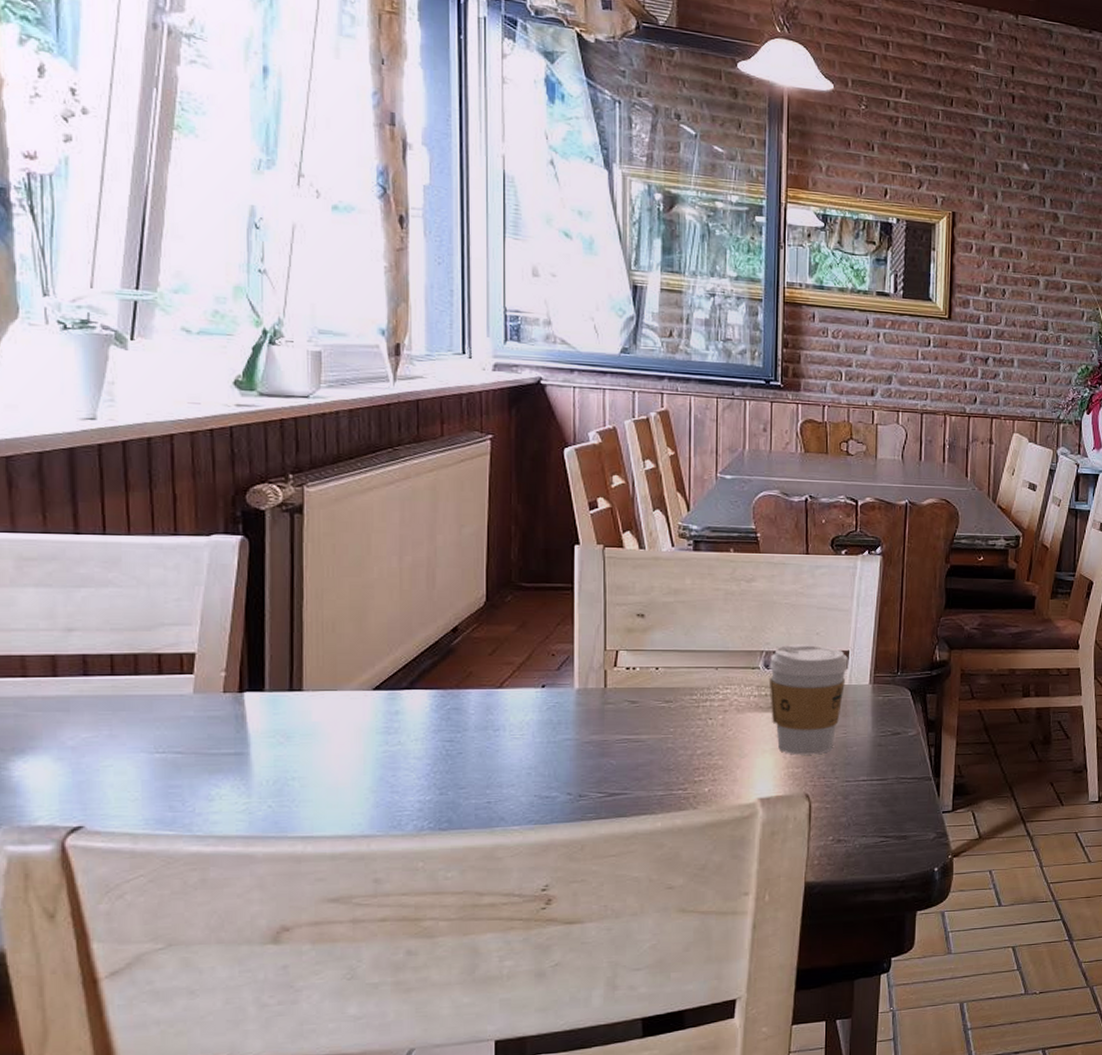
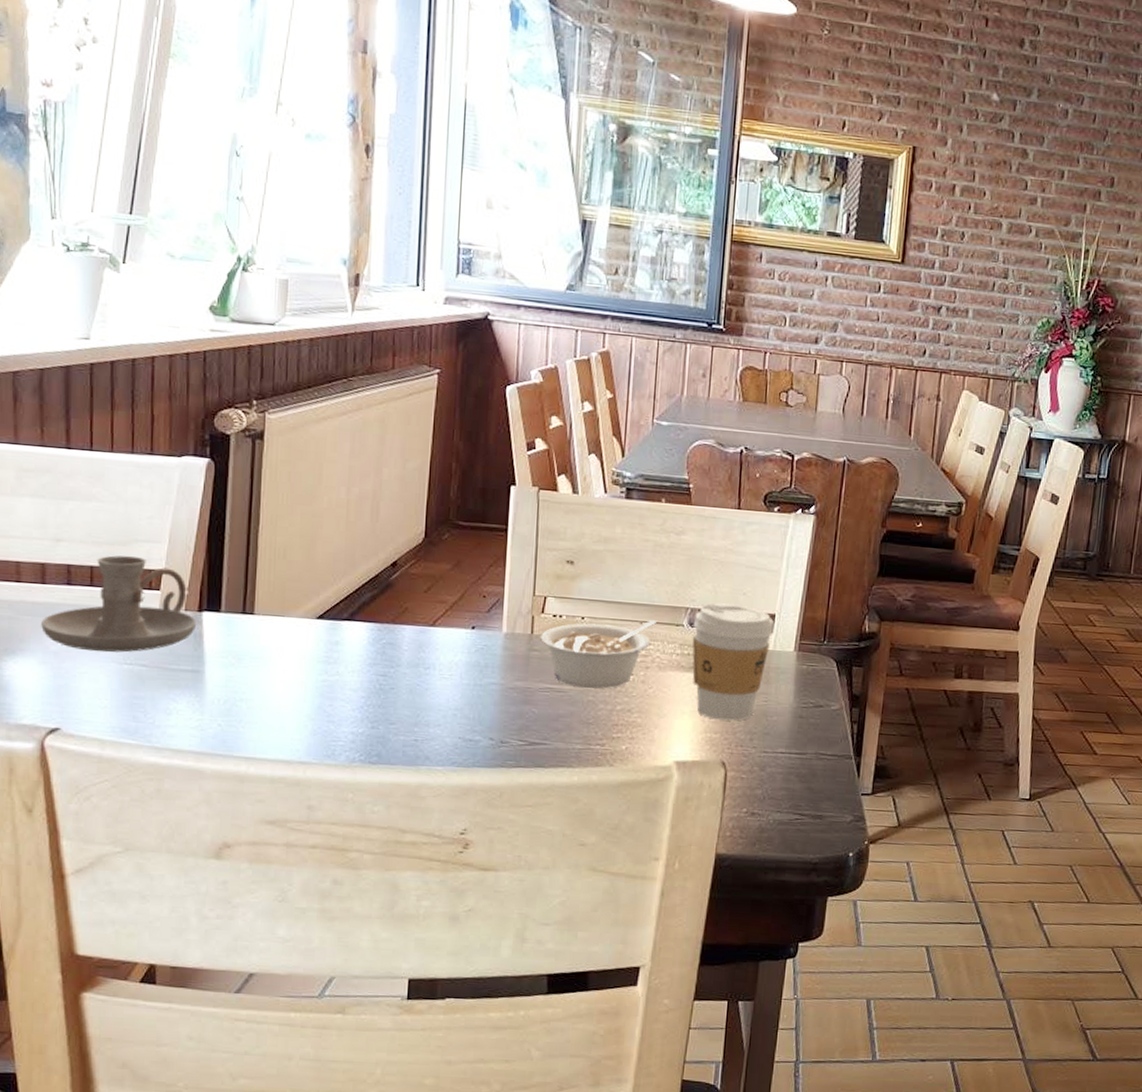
candle holder: none [54,641,238,743] -> present [41,555,197,653]
legume: none [615,665,733,737] -> present [541,620,658,689]

